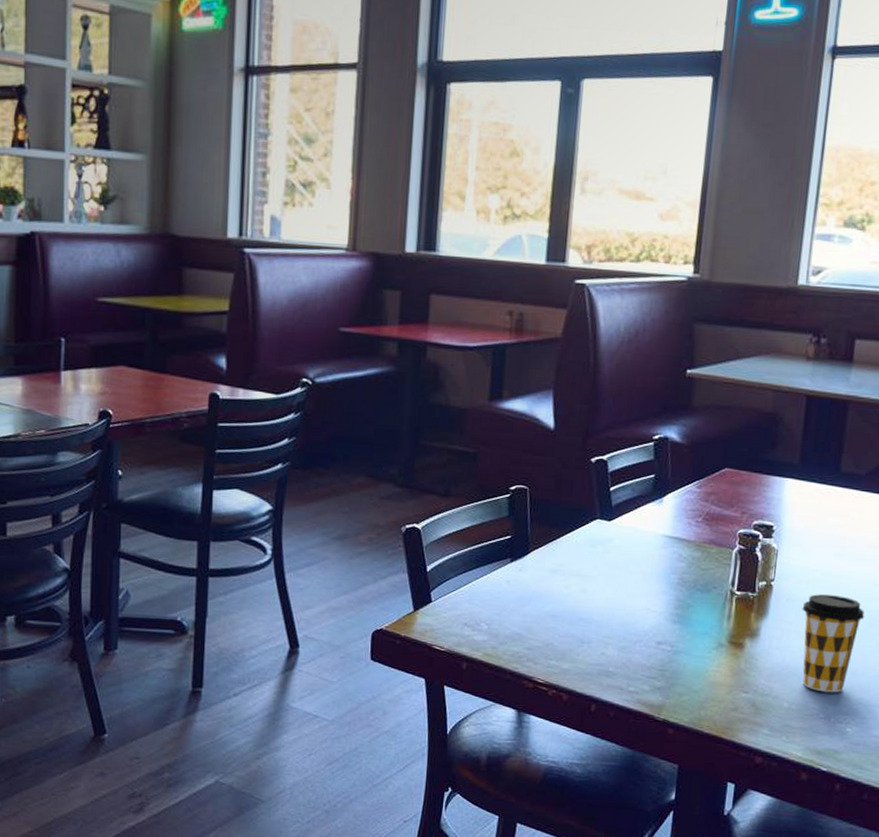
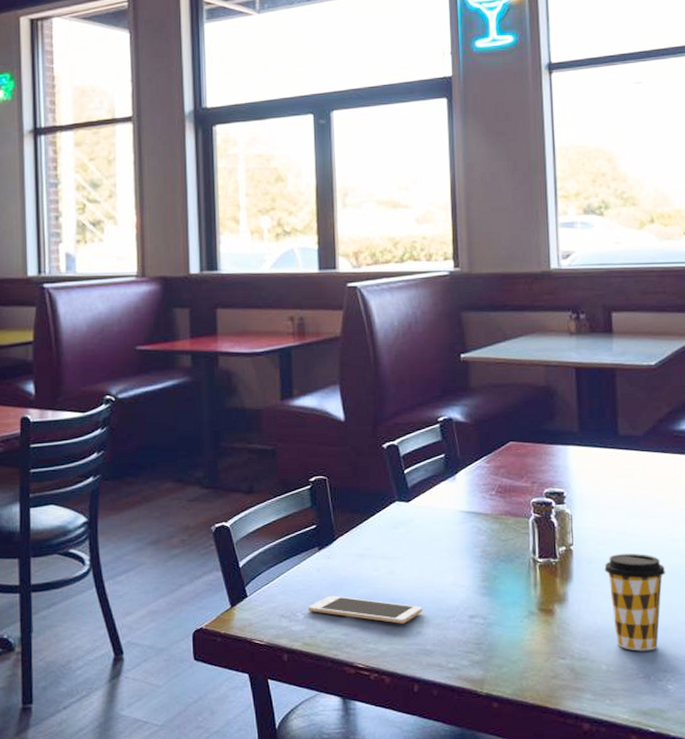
cell phone: none [493,608,611,644] -> present [308,595,423,624]

